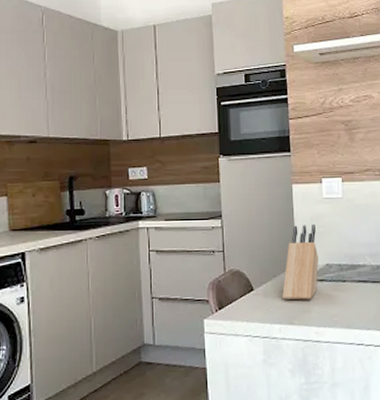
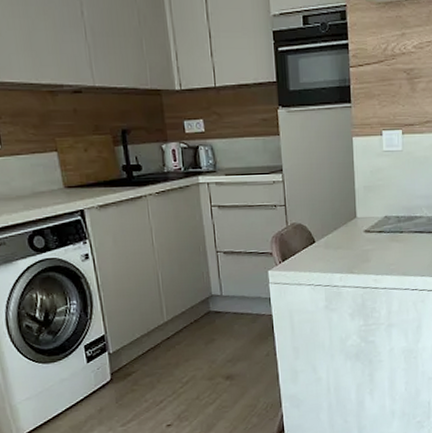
knife block: present [282,225,319,300] -> none [343,178,378,251]

